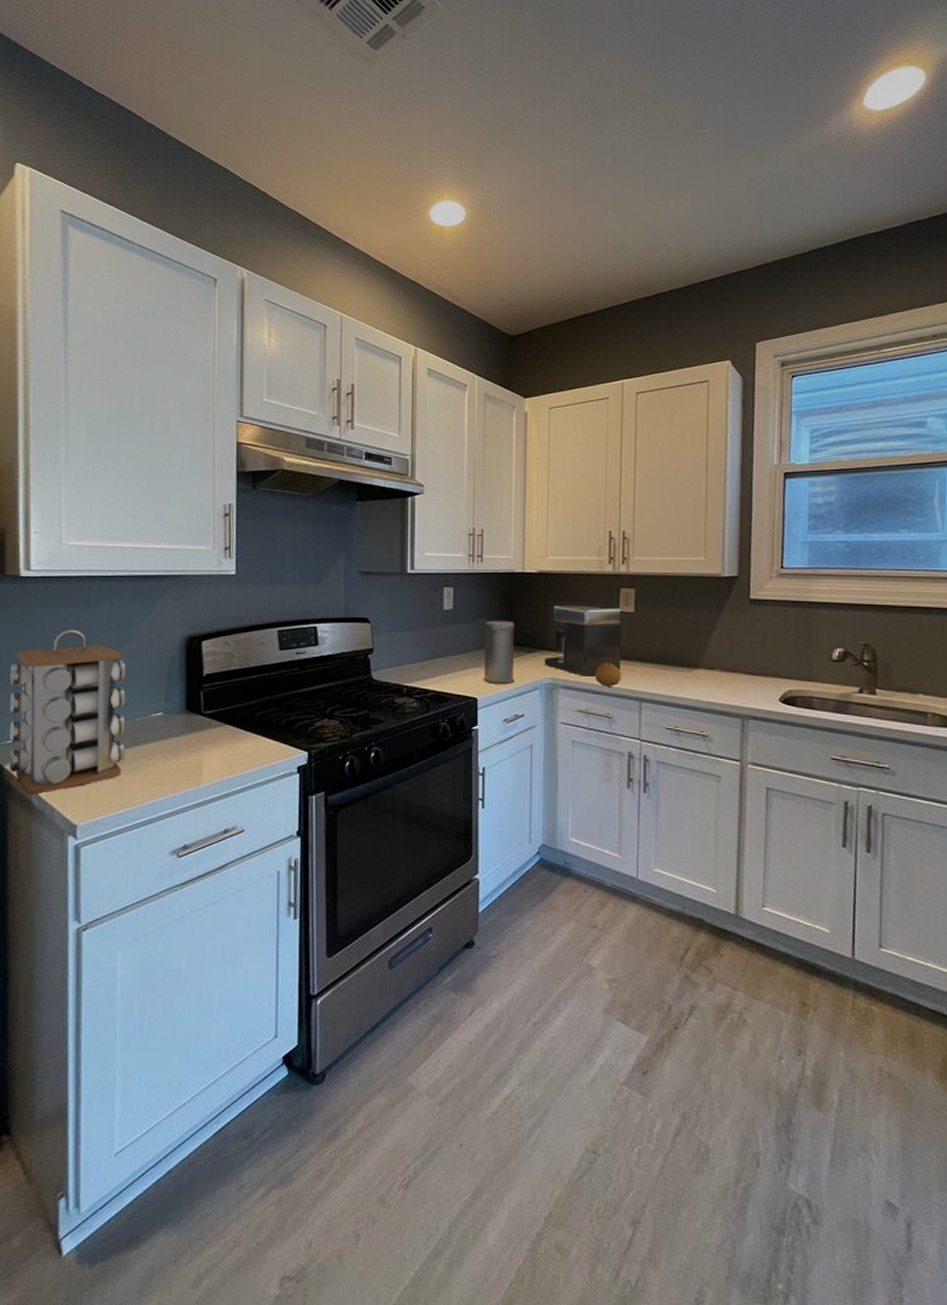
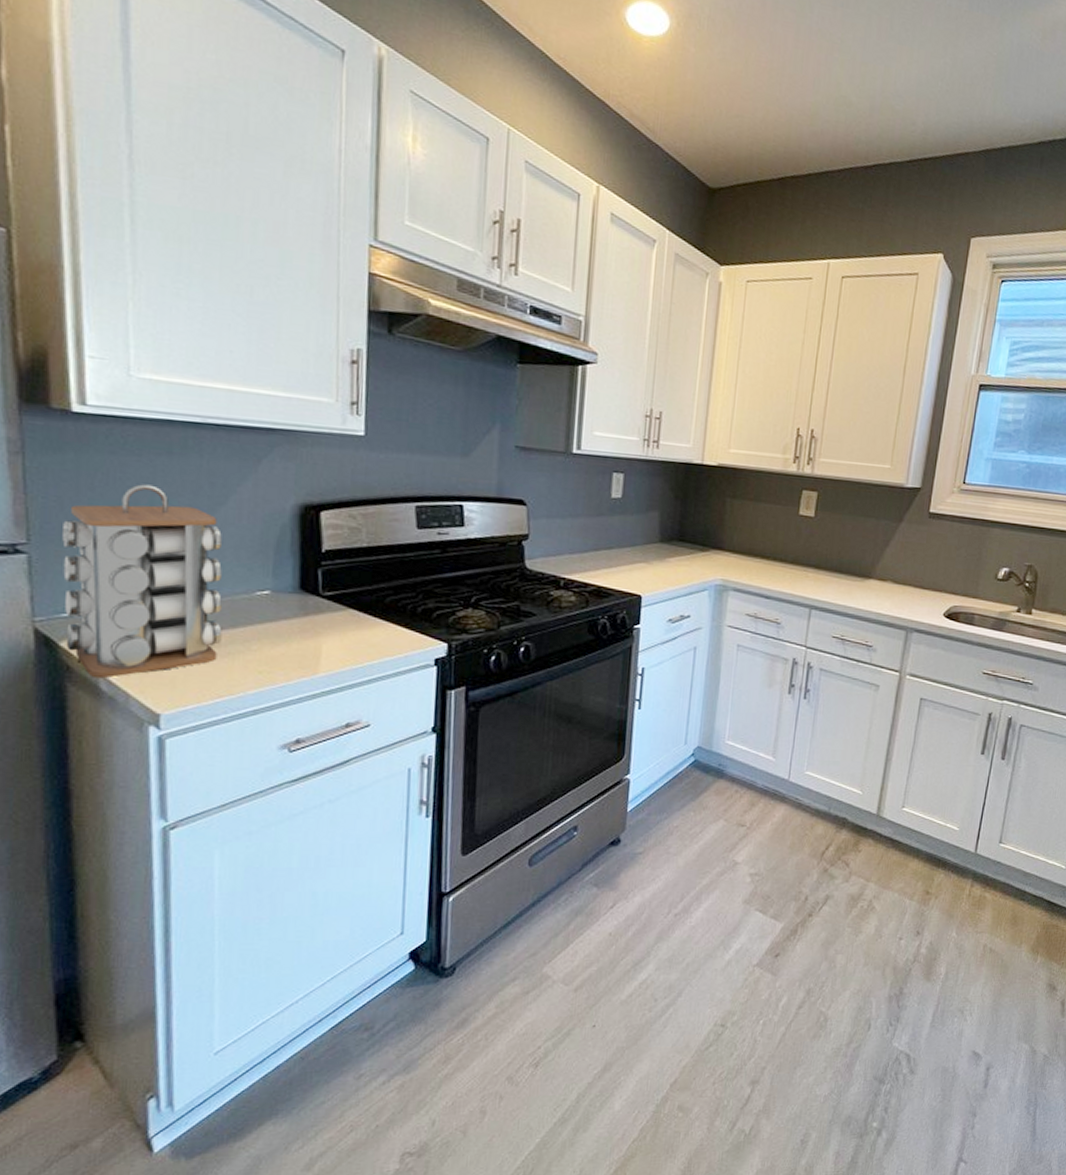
canister: present [483,620,515,684] -> none [649,513,689,583]
coffee maker: present [544,604,622,676] -> none [716,502,802,580]
fruit: present [595,663,622,686] -> none [767,567,794,592]

